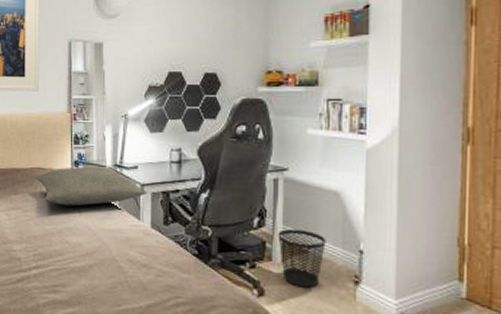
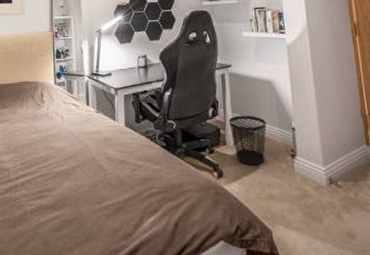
pillow: present [35,165,146,206] -> none [22,75,120,114]

